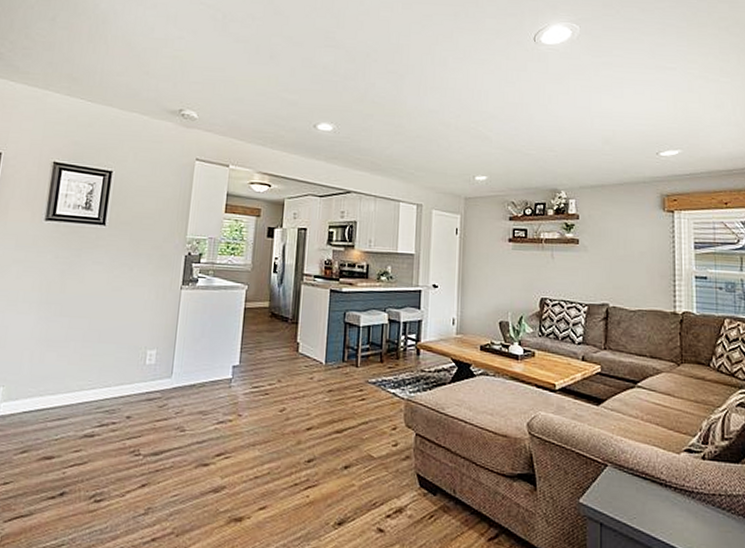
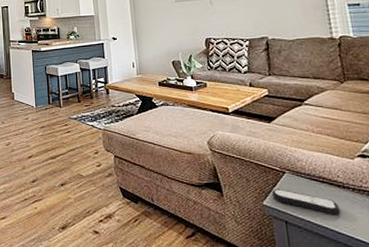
remote control: none [590,484,660,519] -> present [271,189,341,216]

